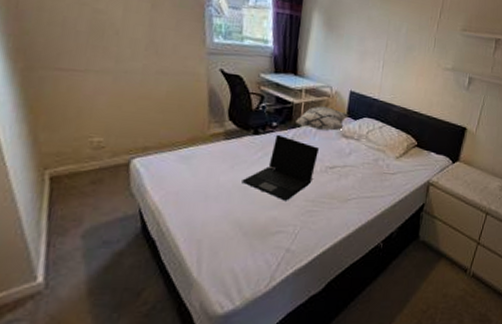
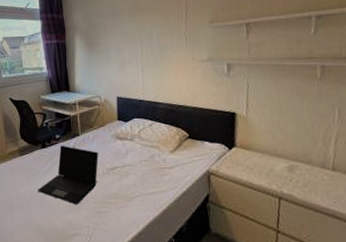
decorative pillow: present [296,106,349,131] -> none [75,114,120,136]

